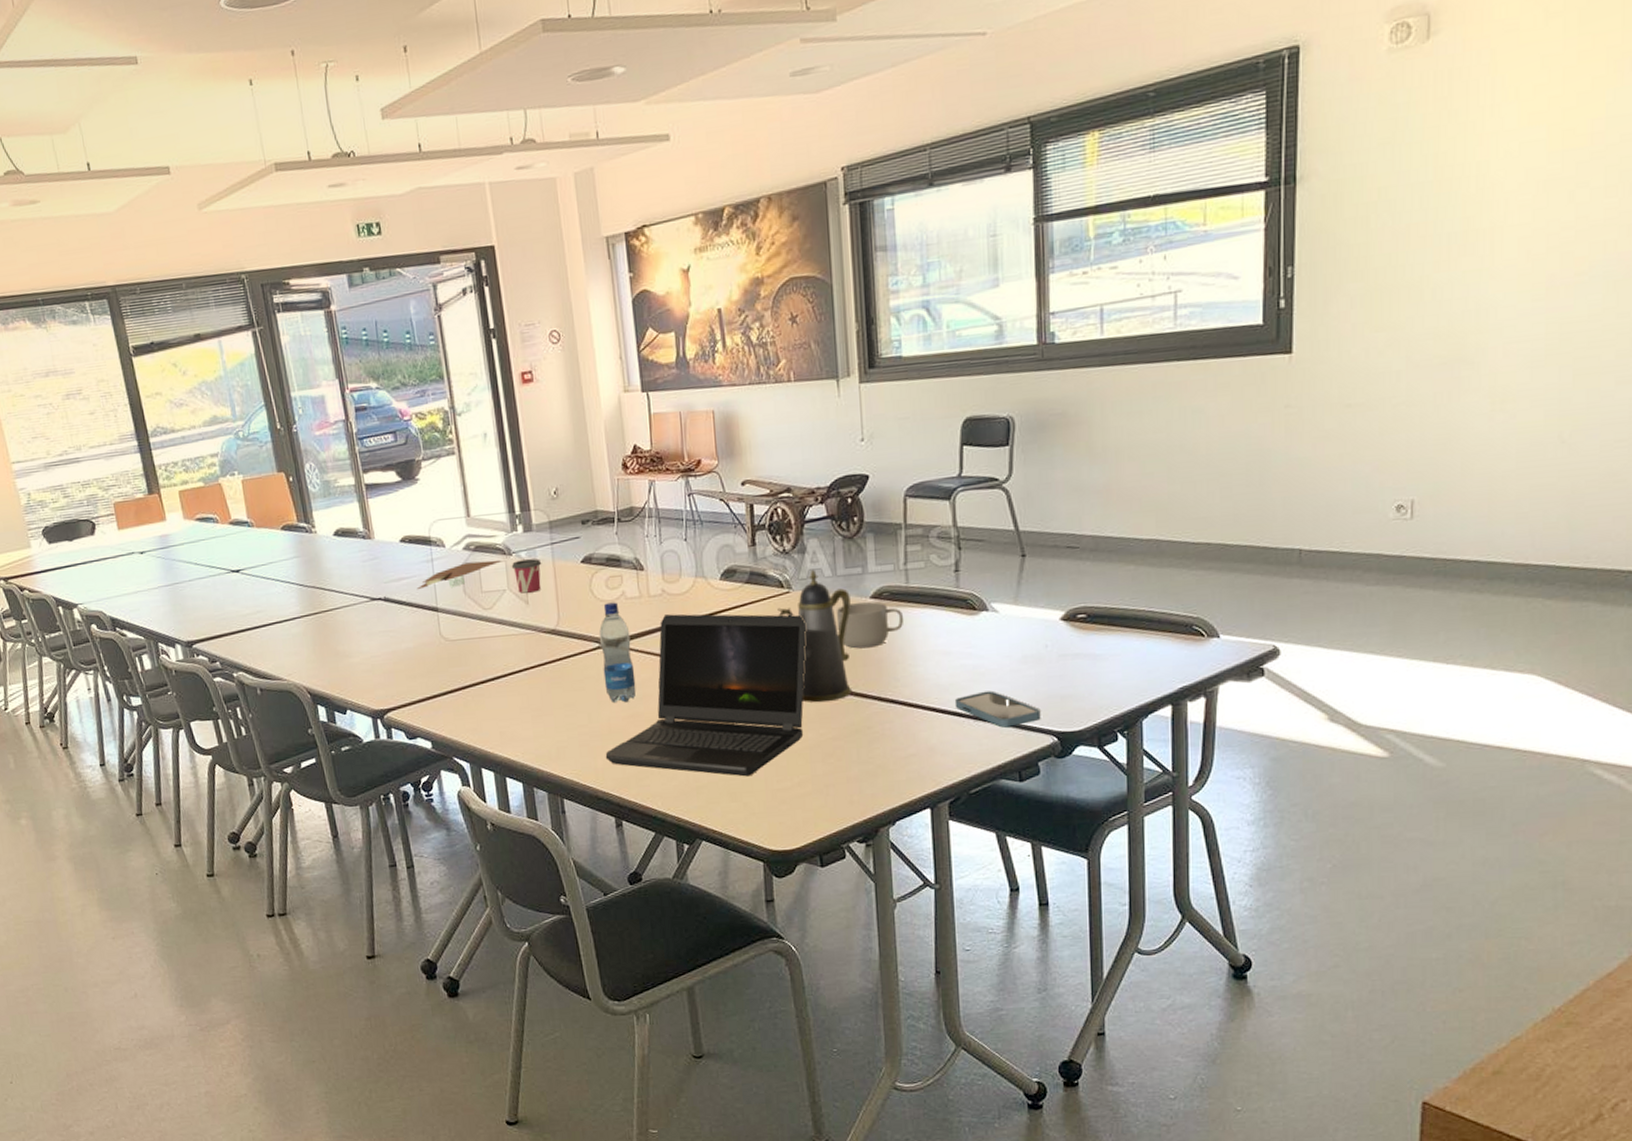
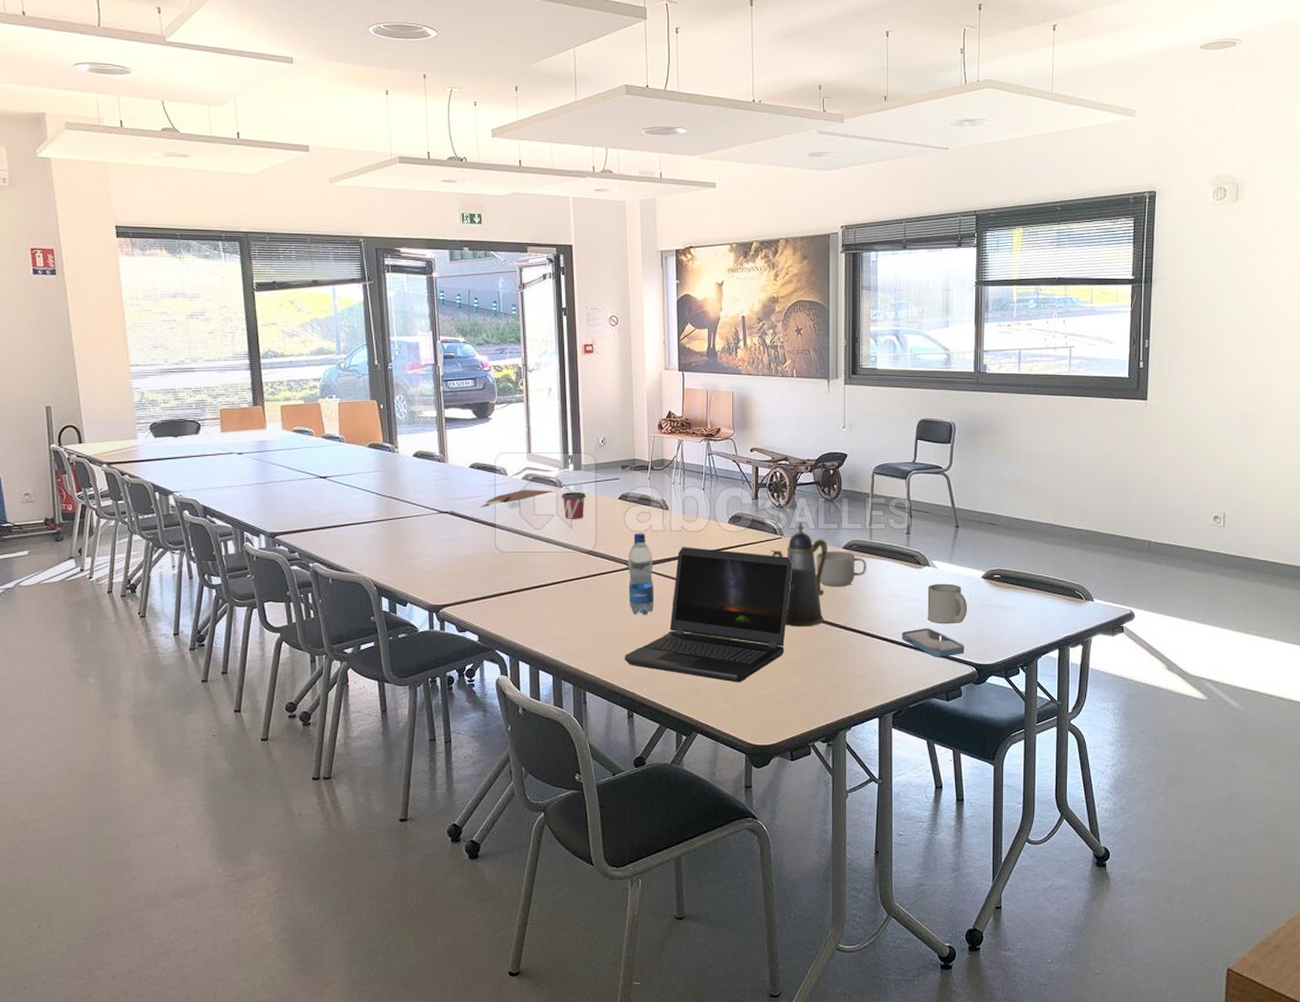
mug: none [986,631,1043,685] -> present [927,583,968,624]

